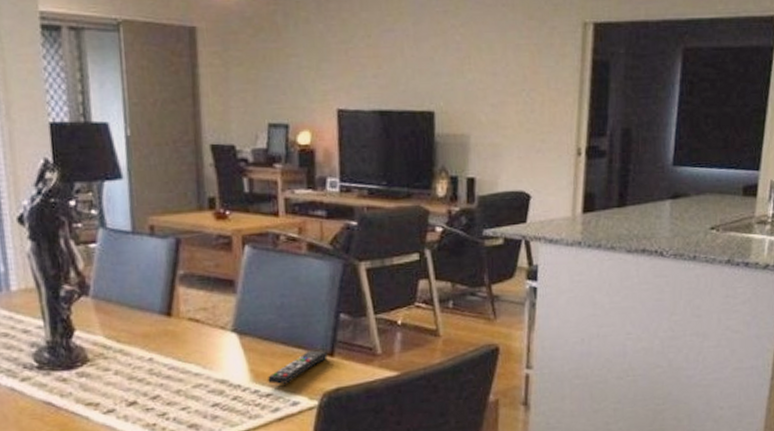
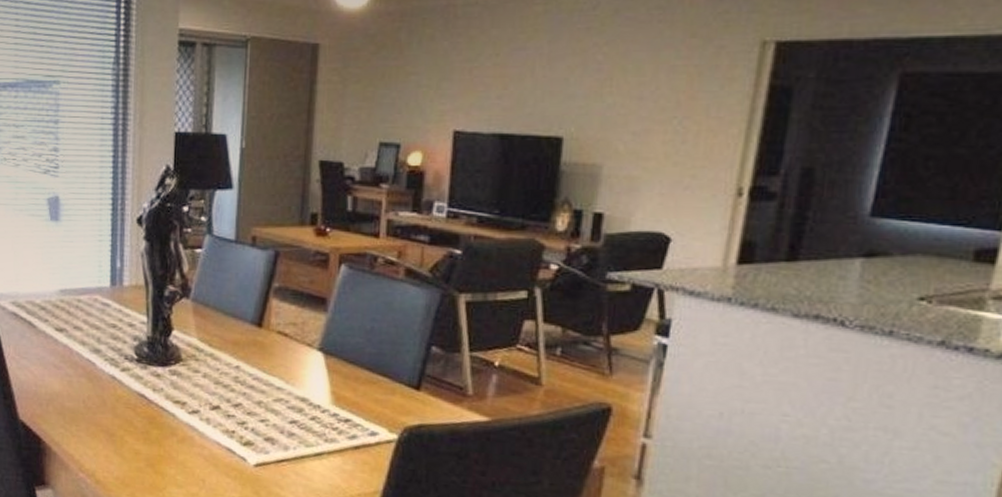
remote control: present [268,350,328,384] -> none [348,380,413,412]

